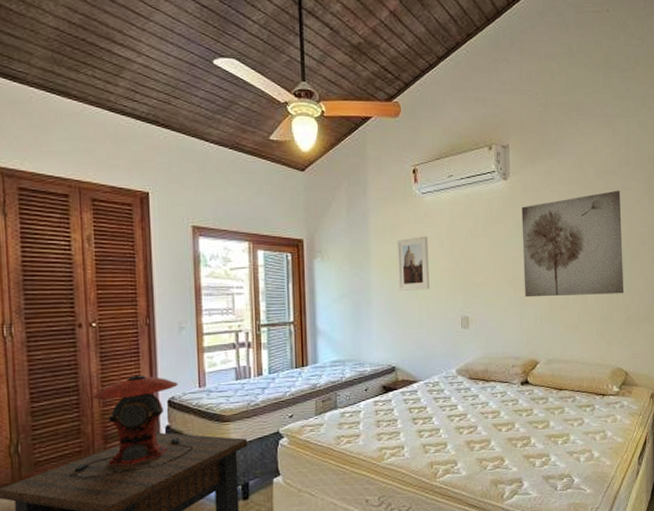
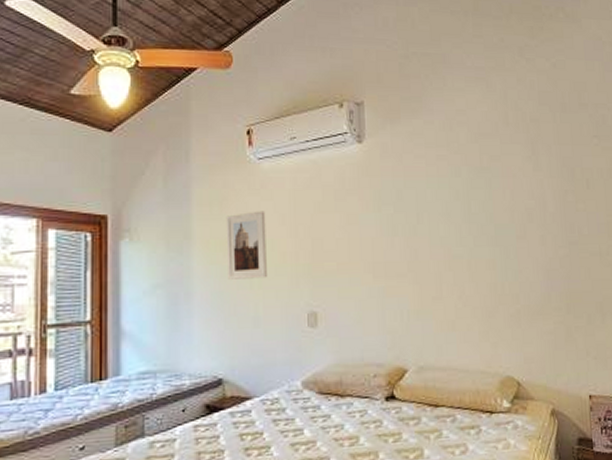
wall art: present [521,190,624,298] -> none [380,155,511,287]

